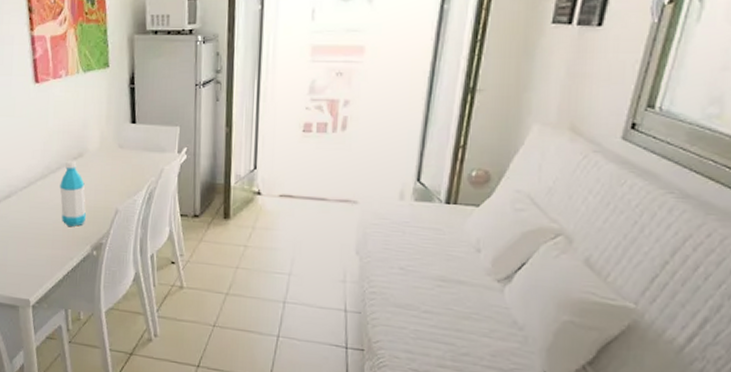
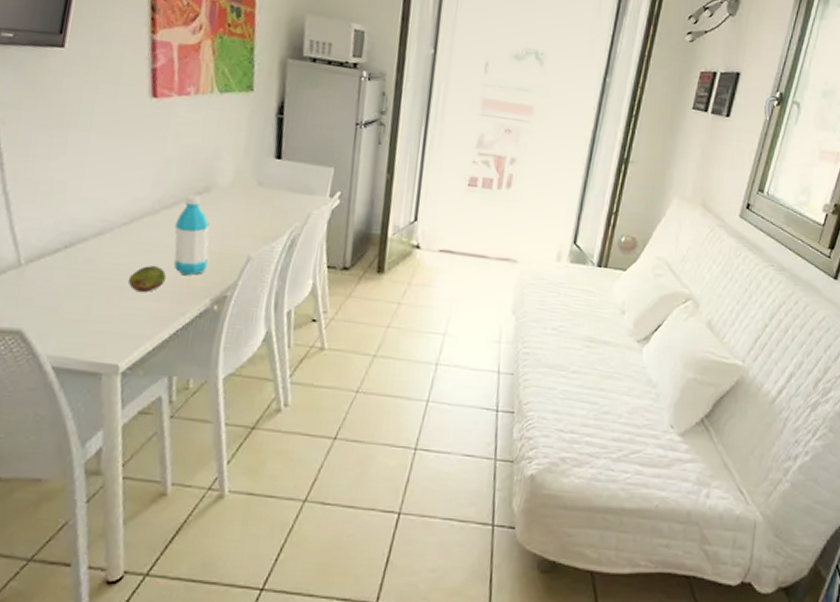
fruit: none [30,220,56,241] -> present [128,266,166,292]

